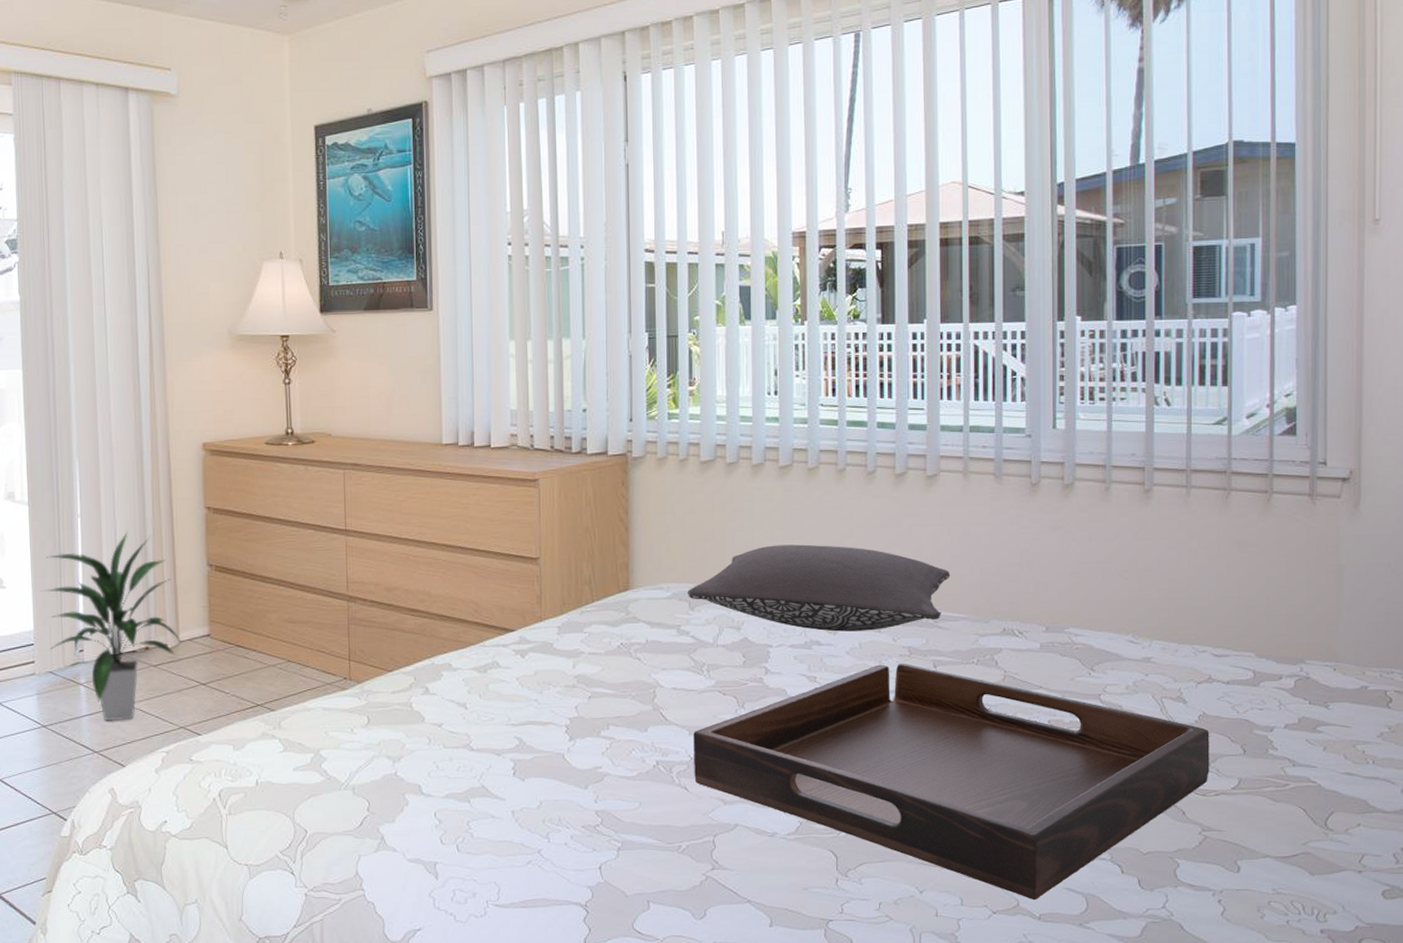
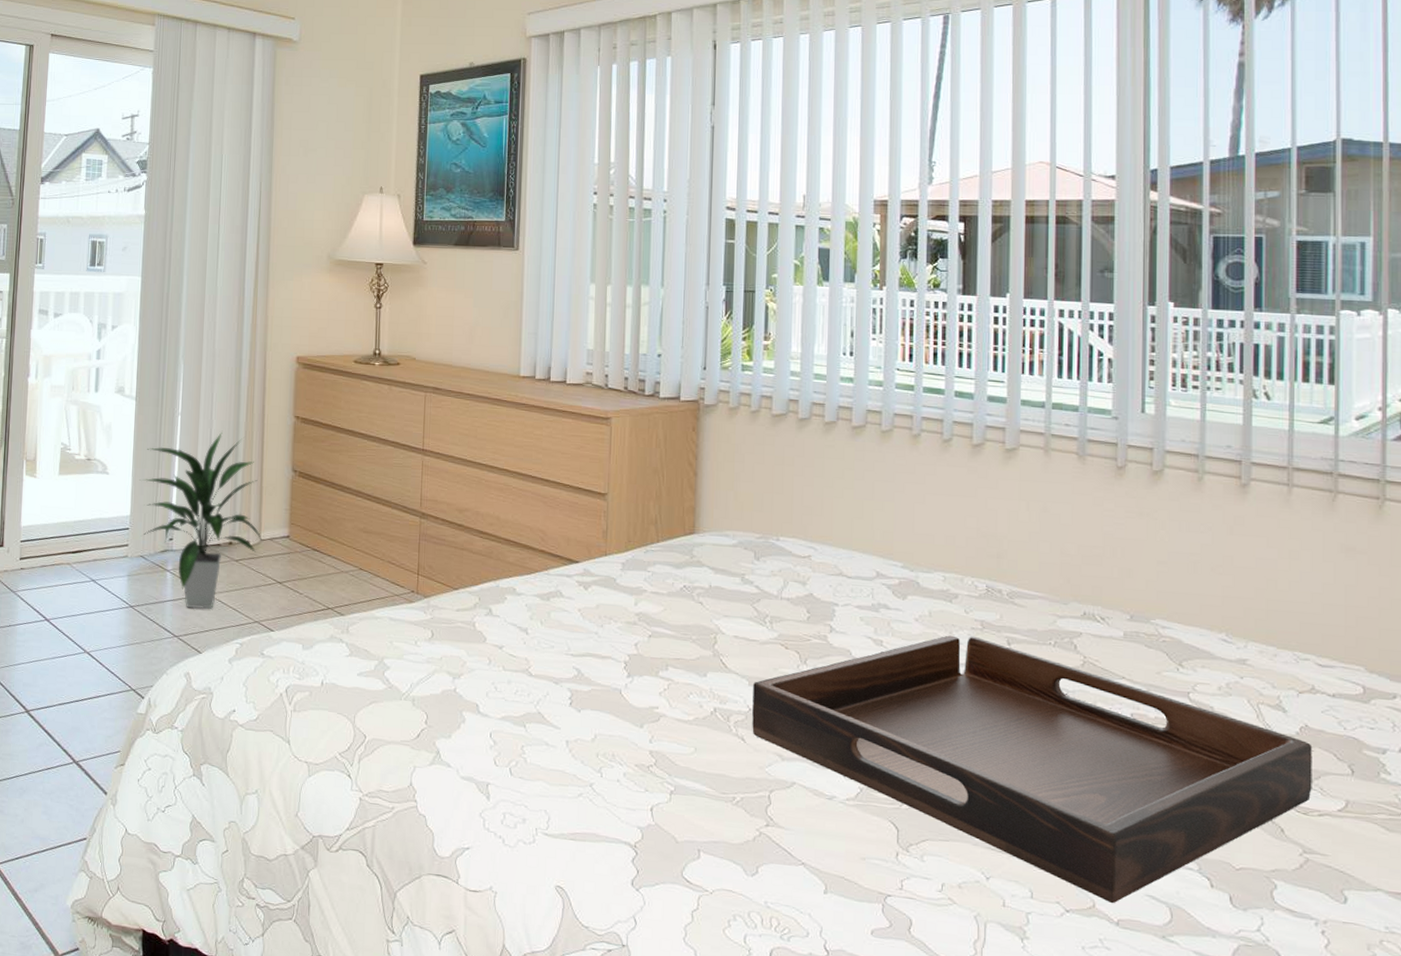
pillow: present [687,544,951,632] -> none [753,503,1028,600]

